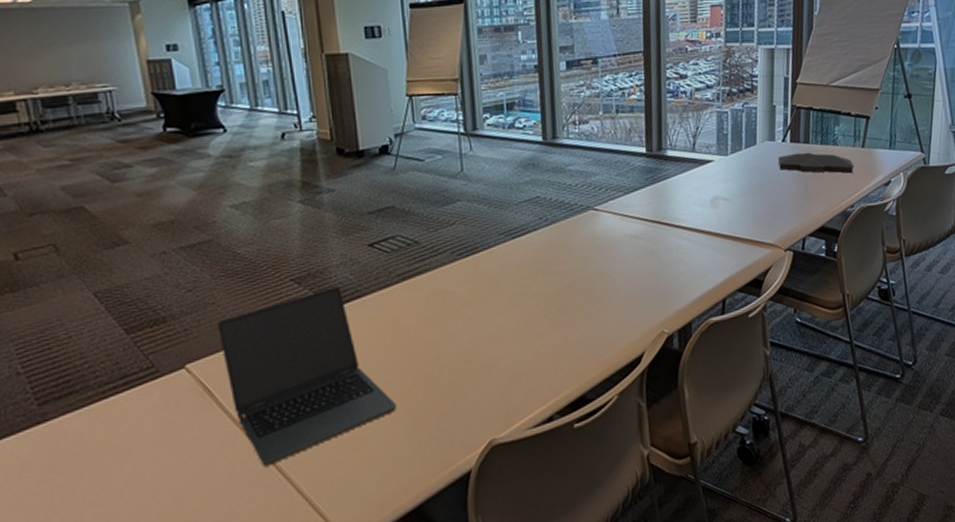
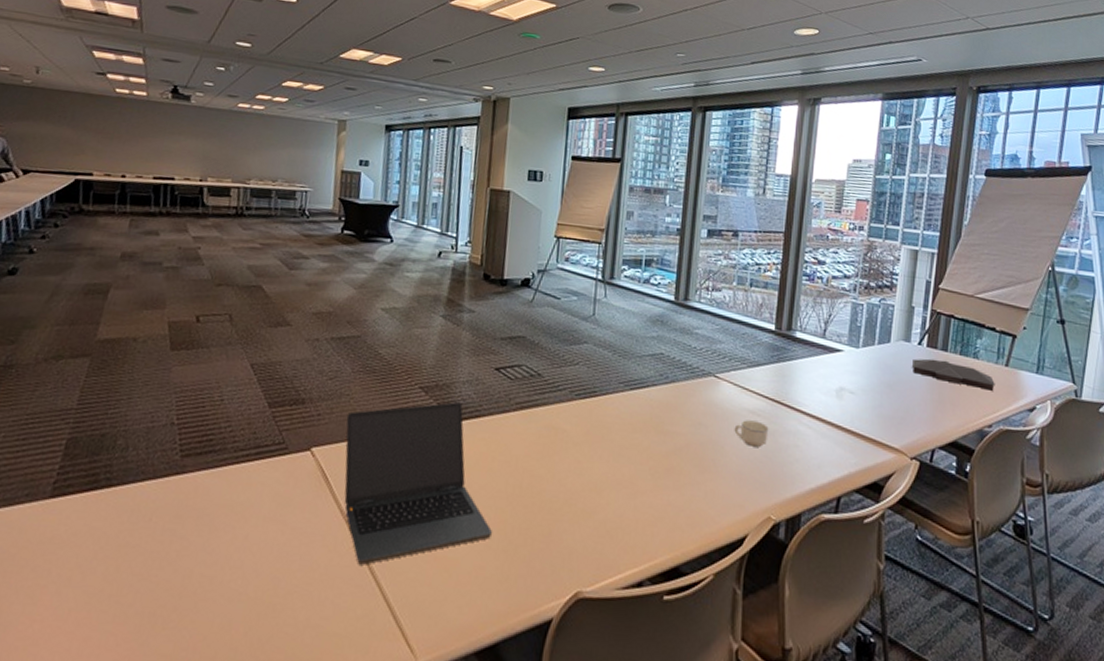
cup: none [619,244,653,270] -> present [734,420,769,447]

